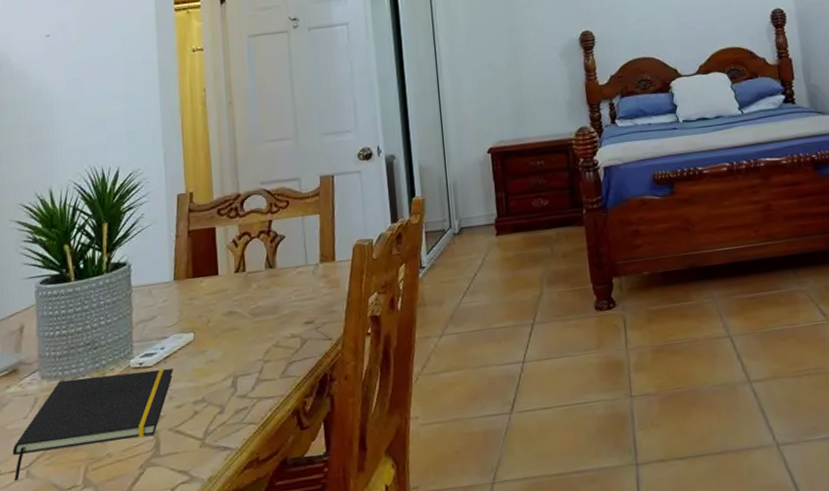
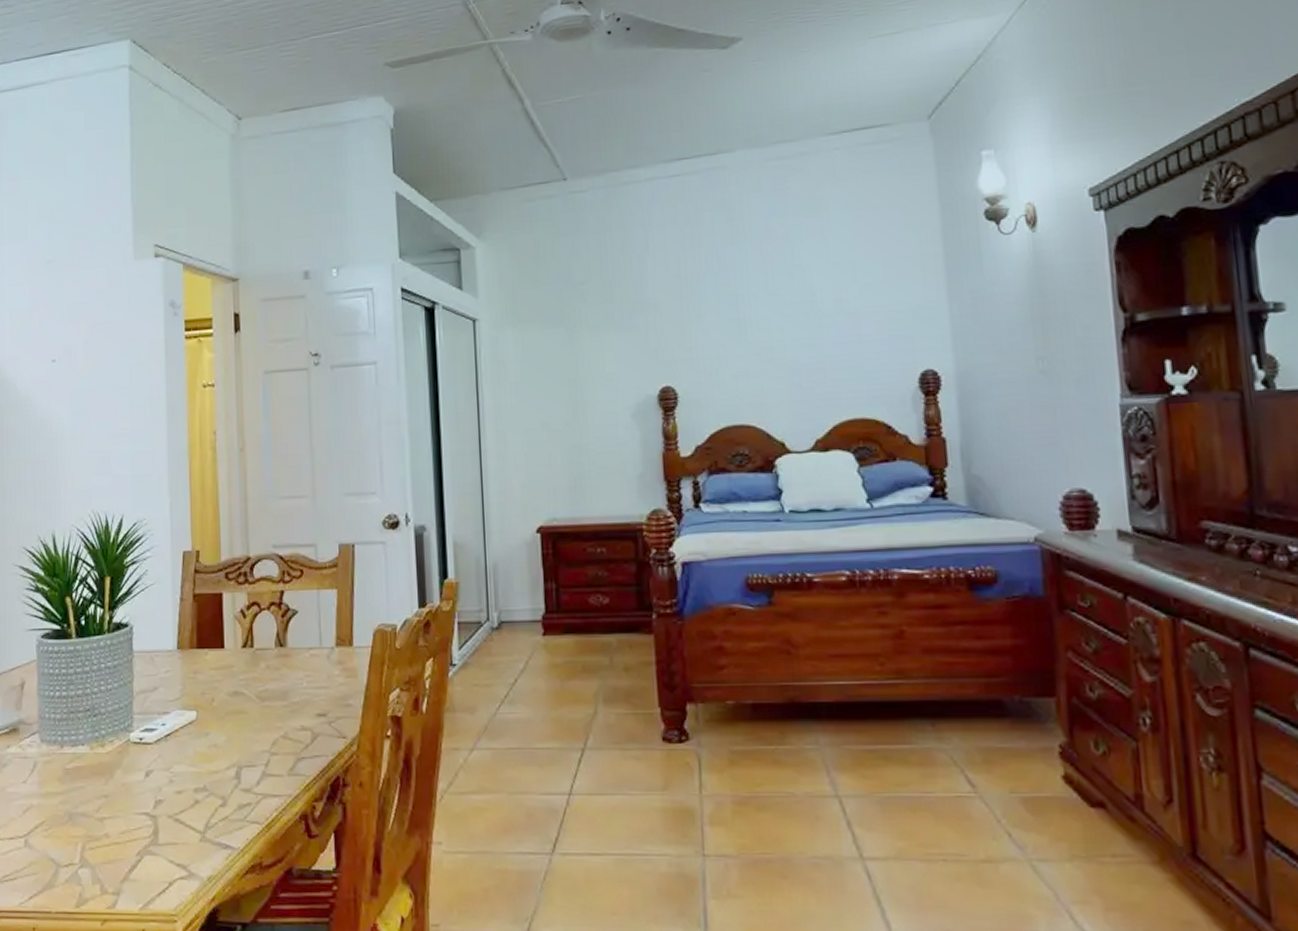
notepad: present [12,368,173,482] -> none [11,746,174,850]

